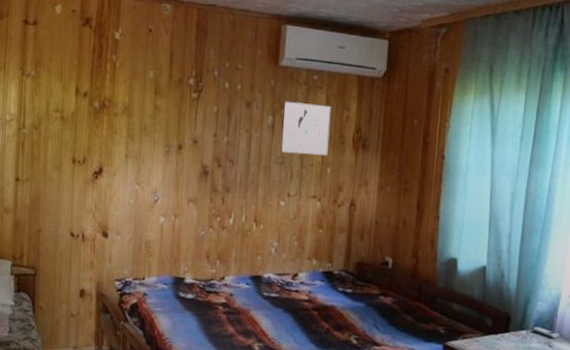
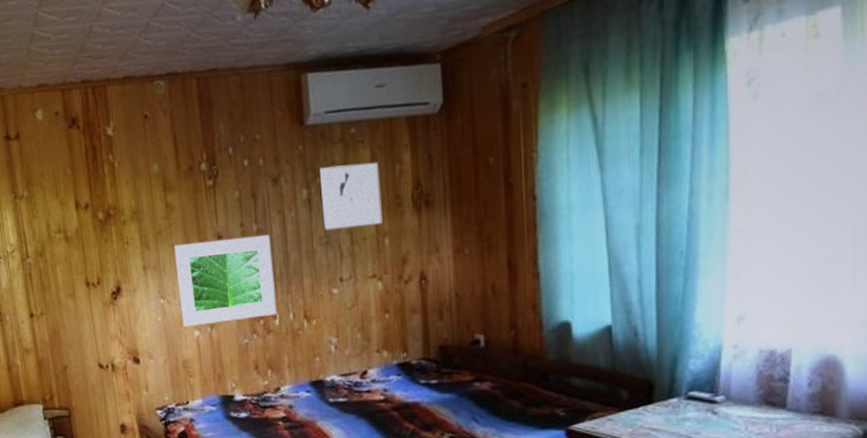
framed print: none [151,142,237,215] -> present [173,234,277,327]

